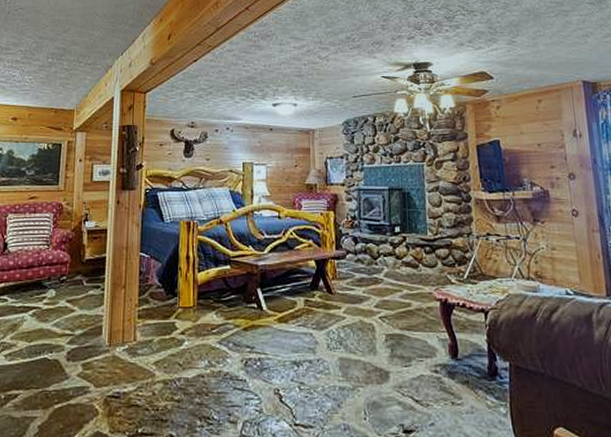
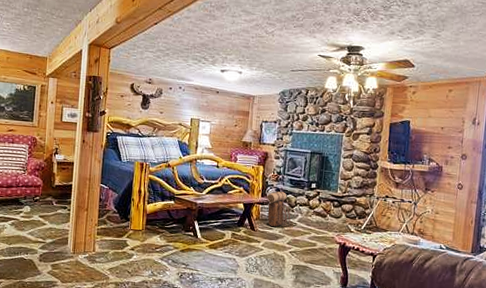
backpack: none [342,241,377,286] -> present [267,191,291,228]

